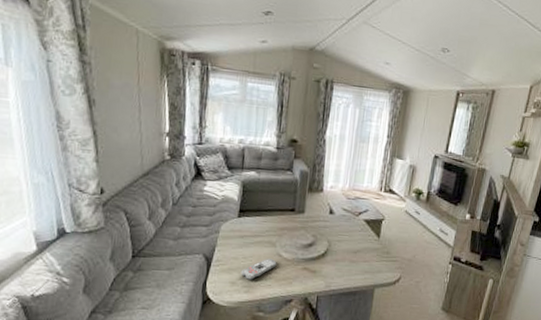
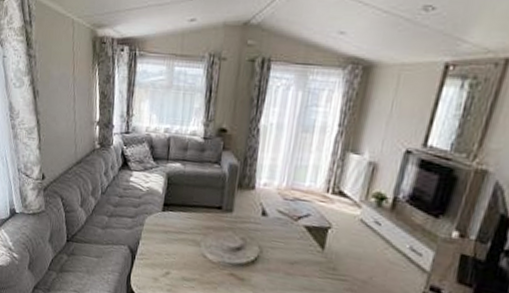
remote control: present [240,258,277,280] -> none [163,257,201,279]

